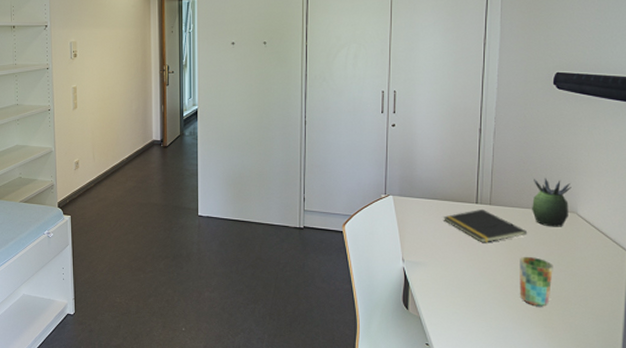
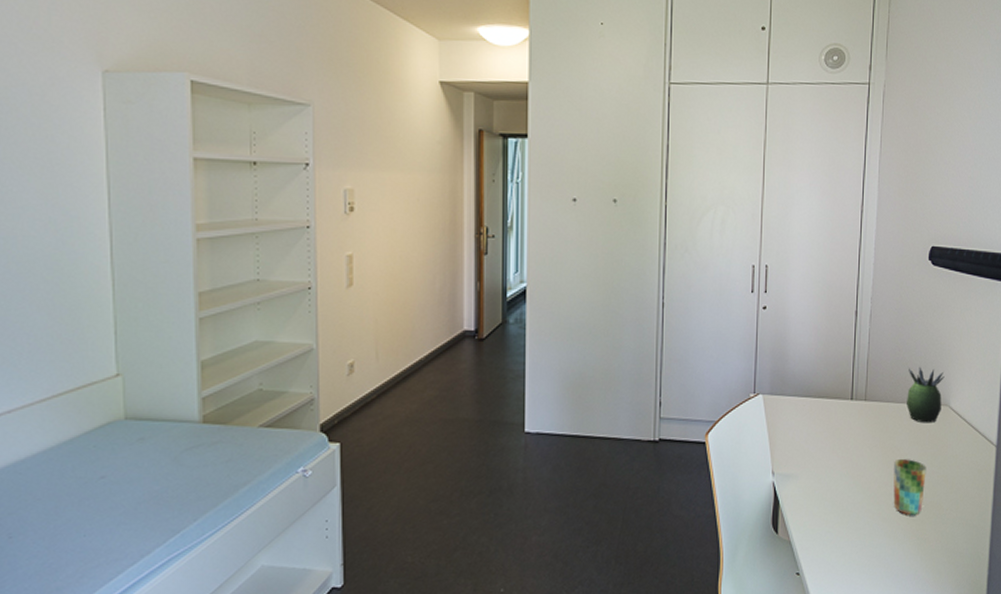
notepad: present [444,208,528,243] -> none [817,405,902,447]

